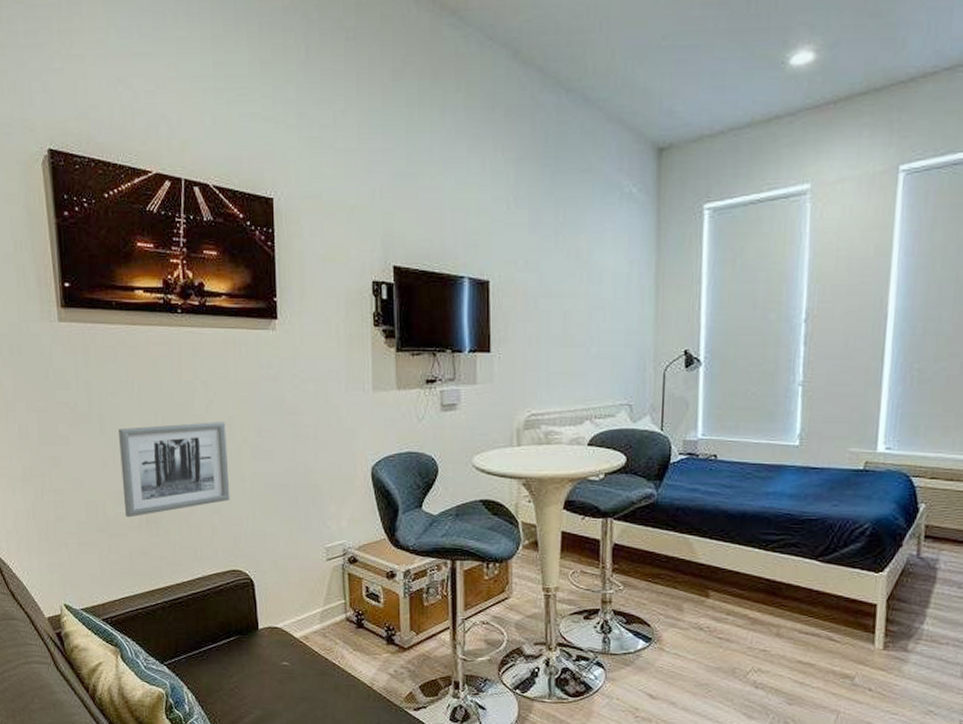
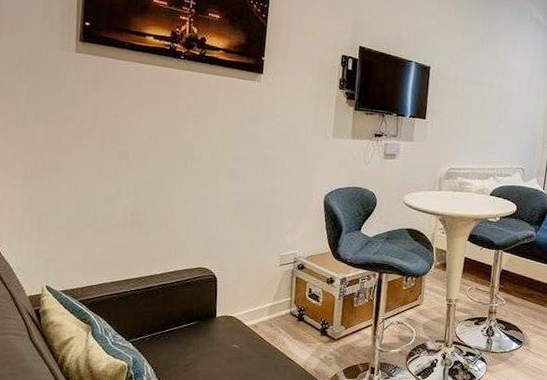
wall art: present [119,422,230,518] -> none [112,144,210,218]

